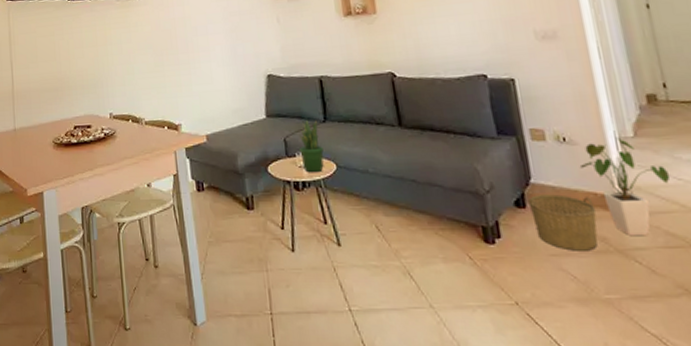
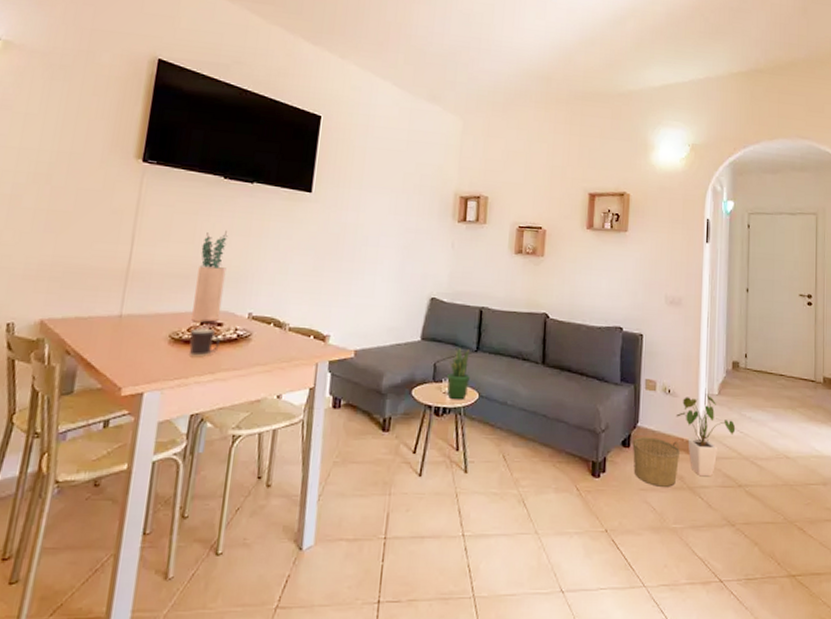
vase: none [62,45,88,128] -> present [191,231,228,323]
mug: none [67,132,92,158] -> present [189,328,220,358]

